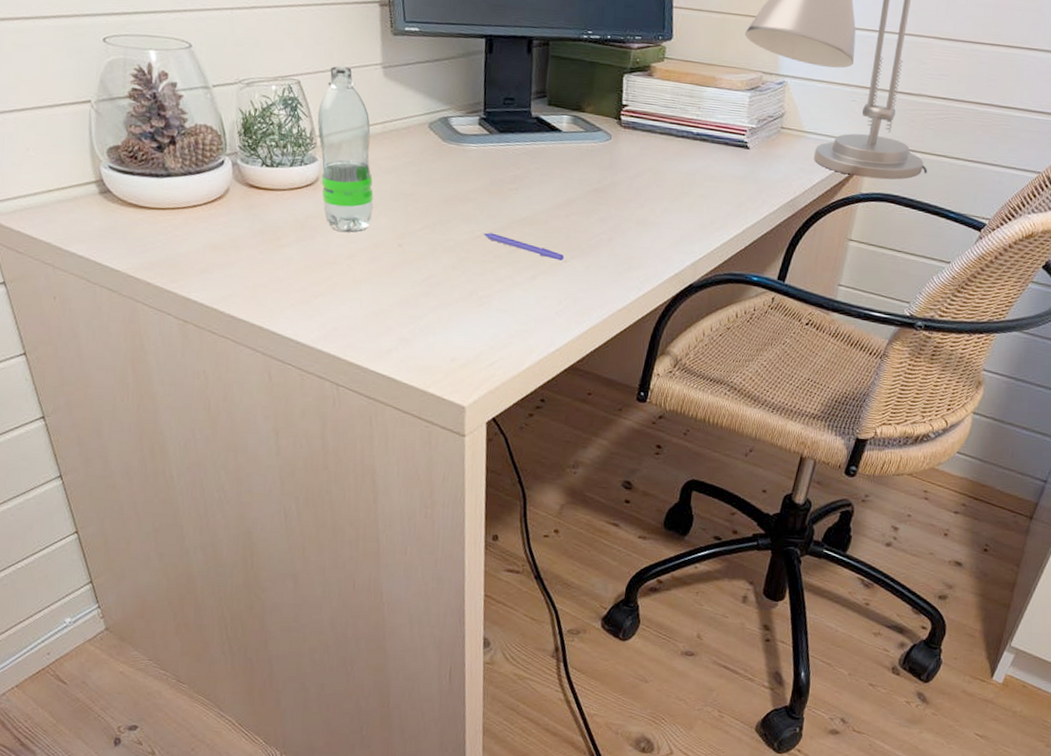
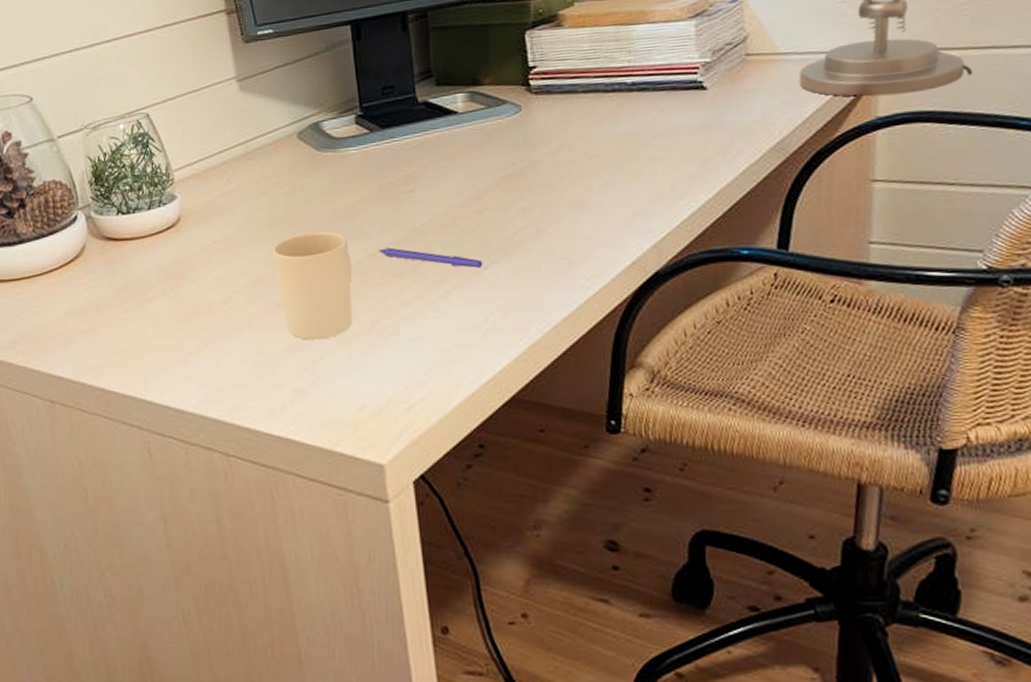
bottle: present [317,66,374,232] -> none [172,88,246,274]
mug: none [394,209,461,300] -> present [271,231,353,340]

